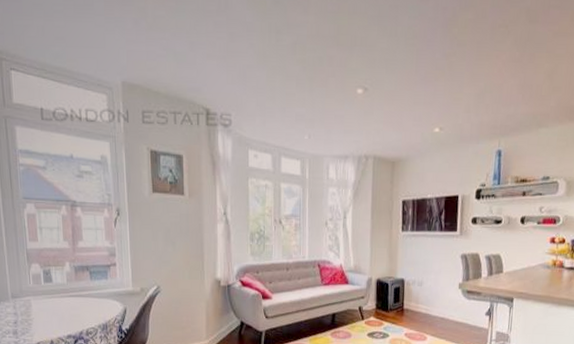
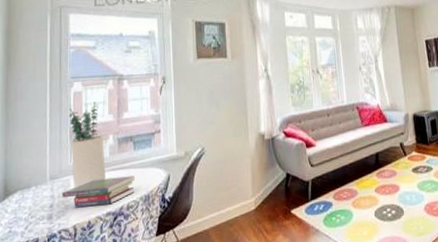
vase: none [24,226,65,309] -> present [68,102,106,189]
books: none [25,303,93,328] -> present [62,175,135,208]

